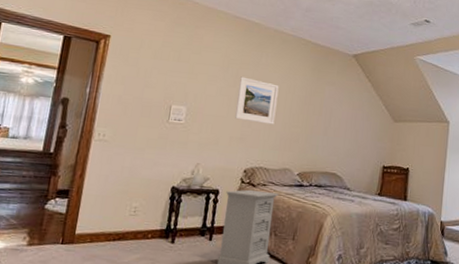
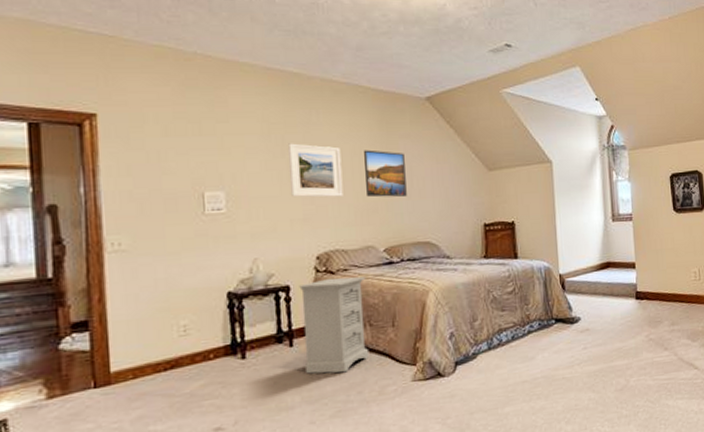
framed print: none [292,90,328,132] -> present [364,149,407,198]

